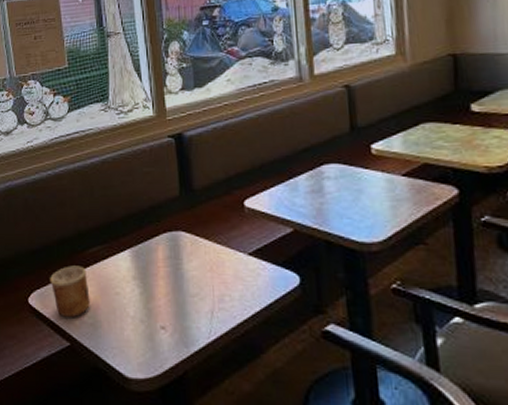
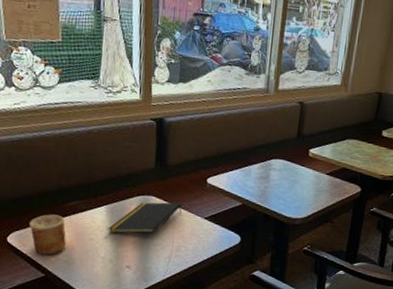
notepad: none [135,236,218,284] -> present [108,202,182,233]

